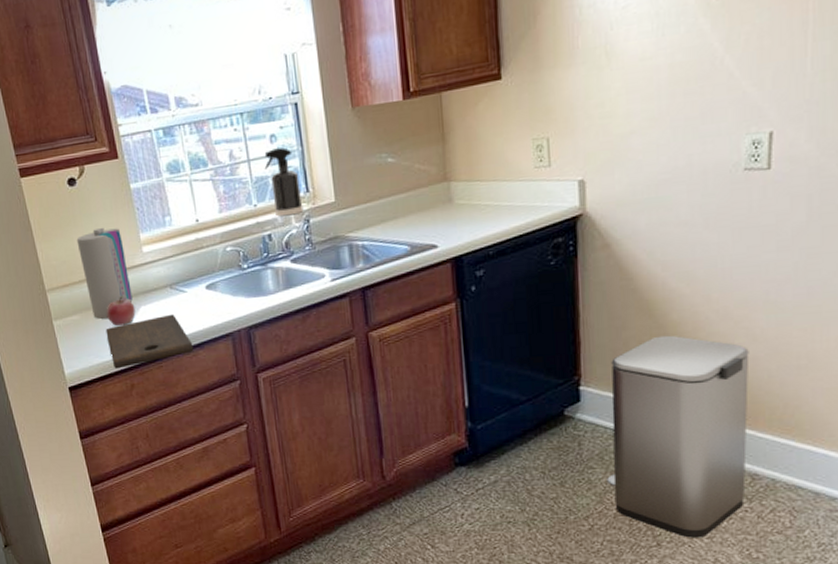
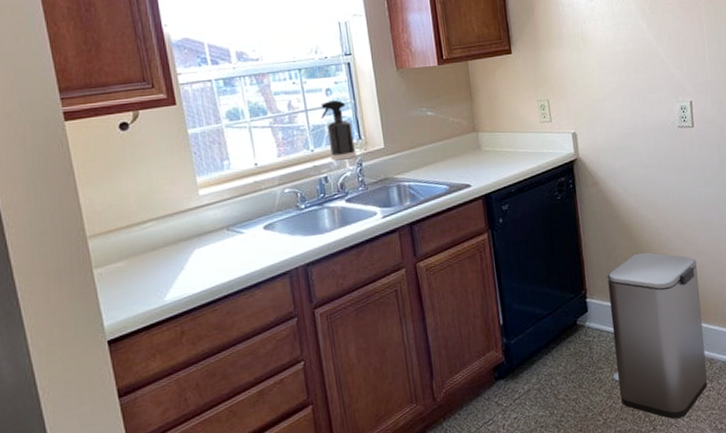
paper towel holder: present [76,227,133,319] -> none [126,171,186,265]
cutting board: present [105,314,194,369] -> none [154,255,250,317]
fruit: present [106,296,136,326] -> none [156,240,189,271]

